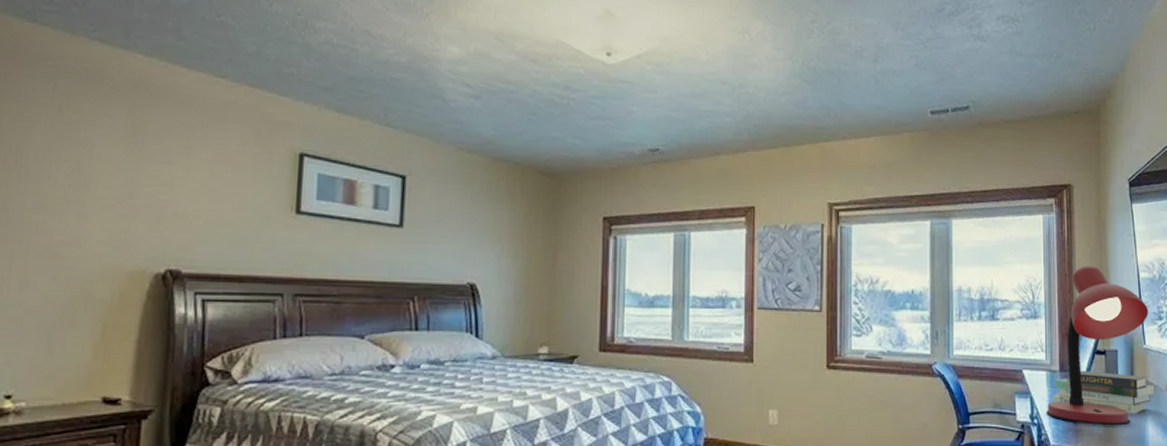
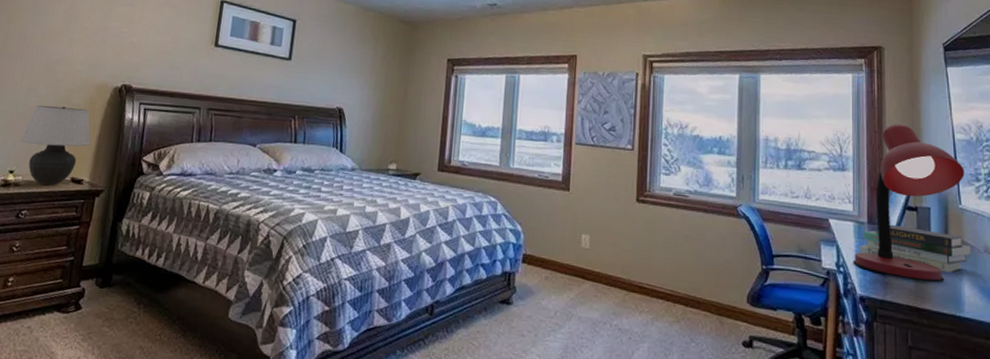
table lamp: none [16,303,127,411] -> present [20,105,91,186]

